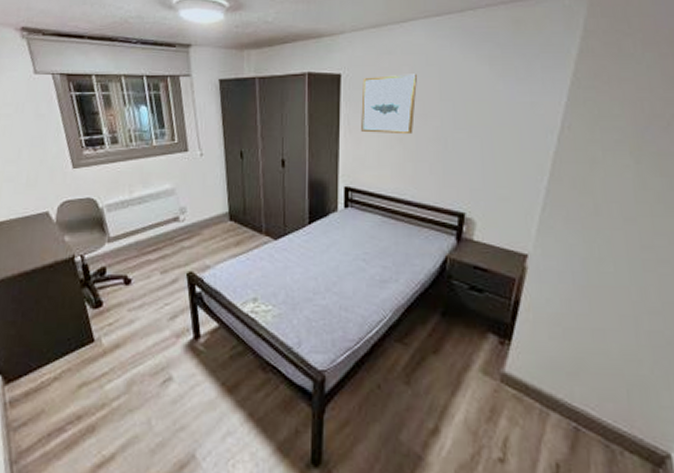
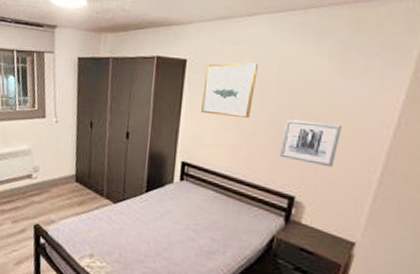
wall art: none [446,132,507,179] -> present [279,119,341,168]

